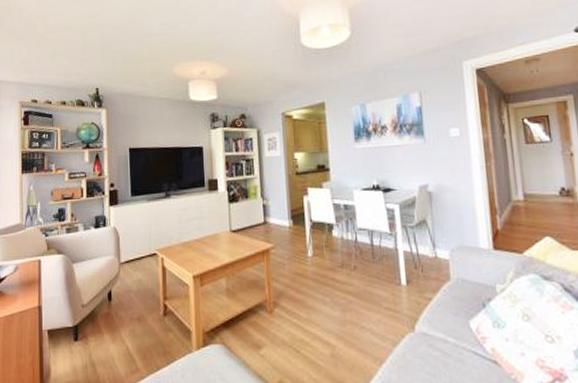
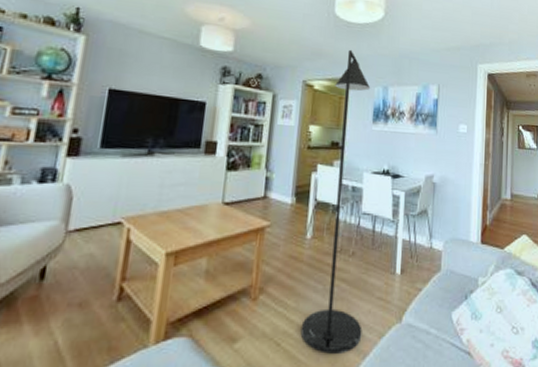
floor lamp: none [312,75,376,361] -> present [300,49,371,355]

